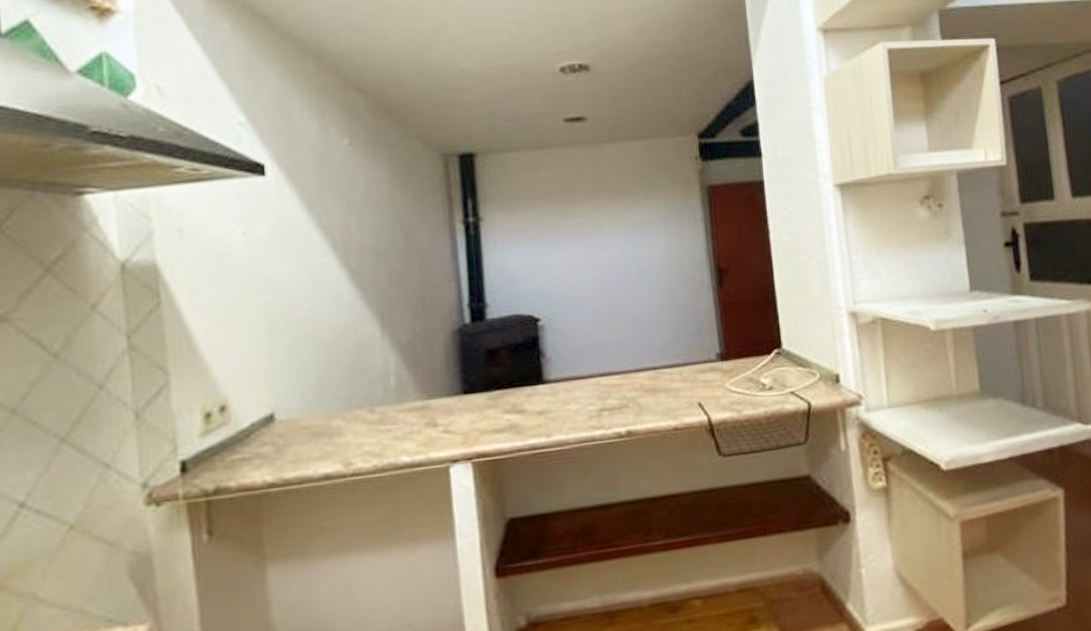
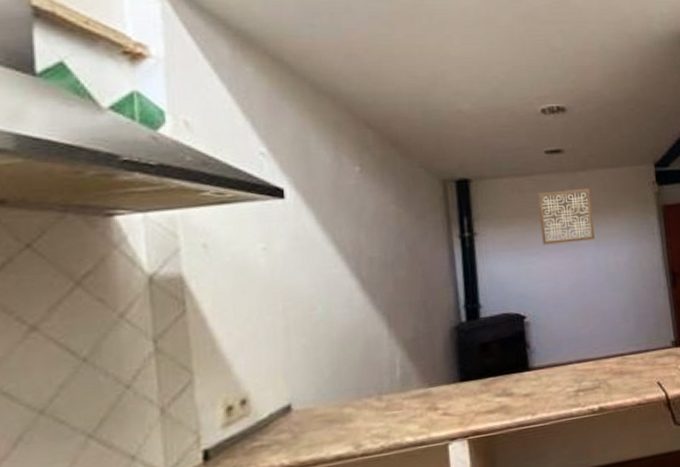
wall art: none [555,165,623,233] -> present [538,189,595,245]

